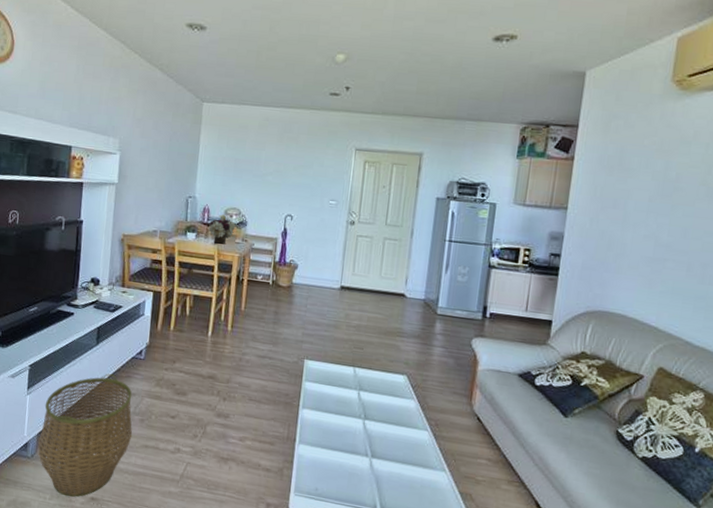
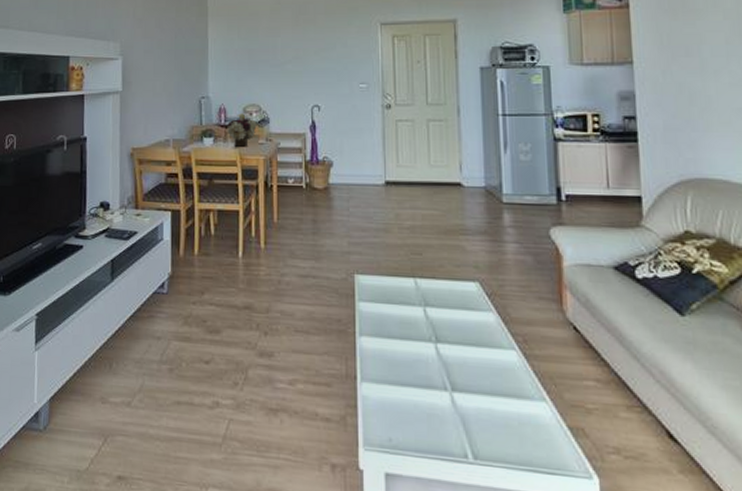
basket: present [38,374,133,497] -> none [51,315,161,477]

